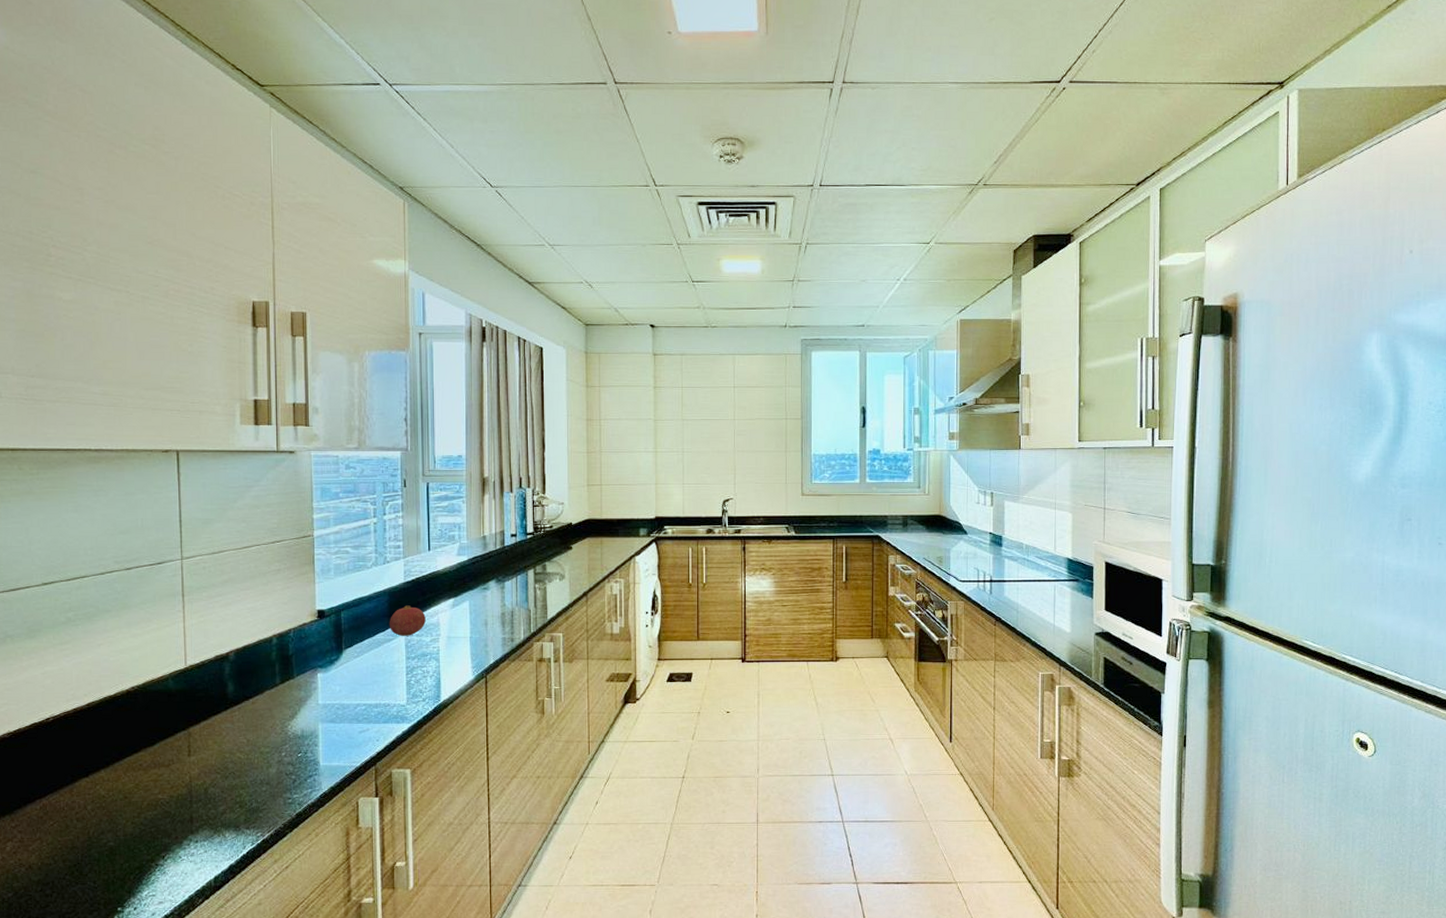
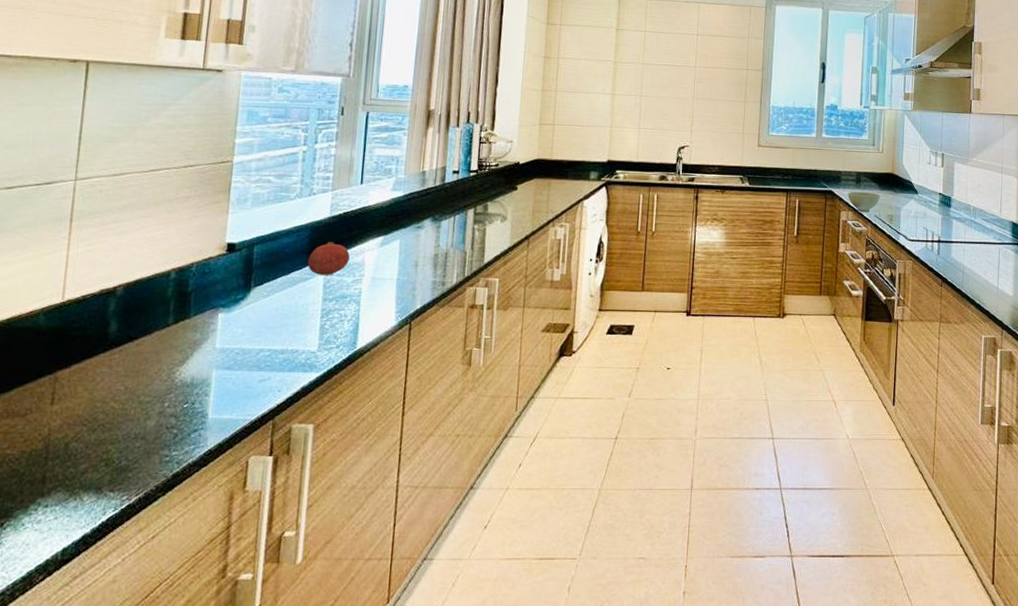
bowl: none [895,535,929,555] -> present [848,191,881,212]

